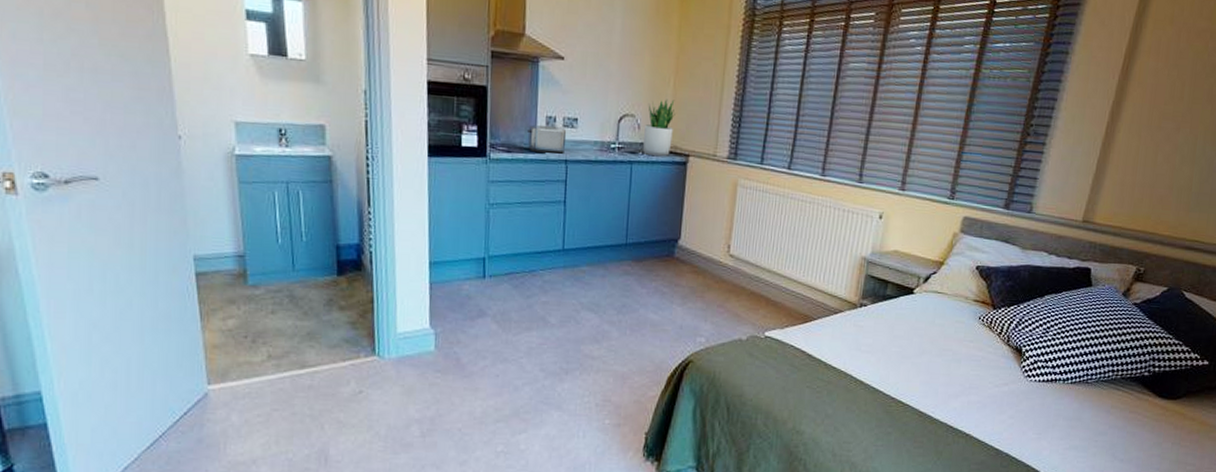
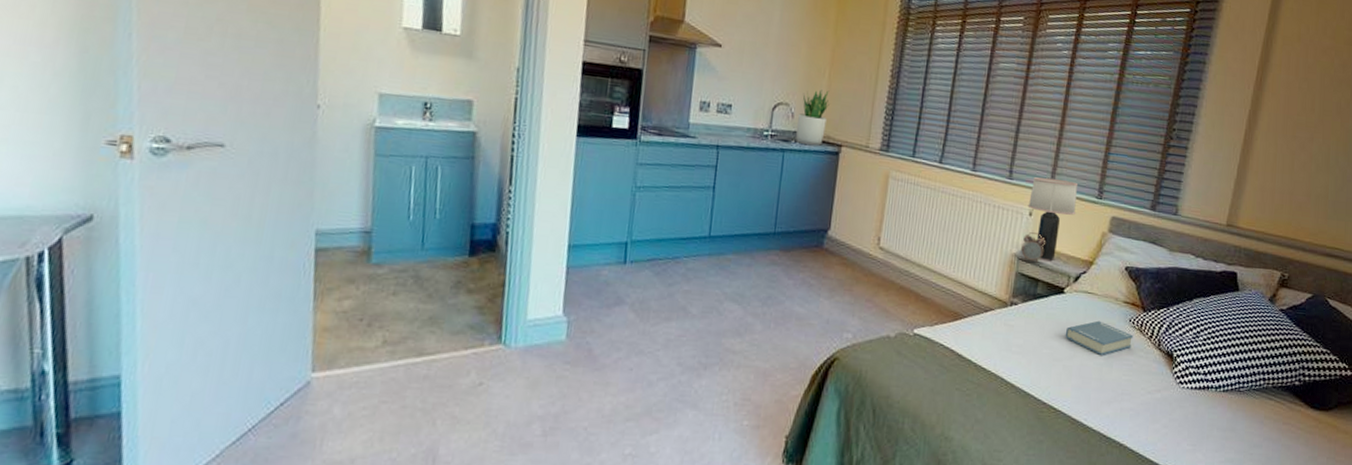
toaster: present [526,124,567,154] -> none [679,108,720,139]
alarm clock: none [871,235,897,265] -> present [1021,232,1046,263]
table lamp: none [878,179,930,262] -> present [1027,177,1079,261]
hardback book: none [914,319,983,353] -> present [1065,320,1134,356]

